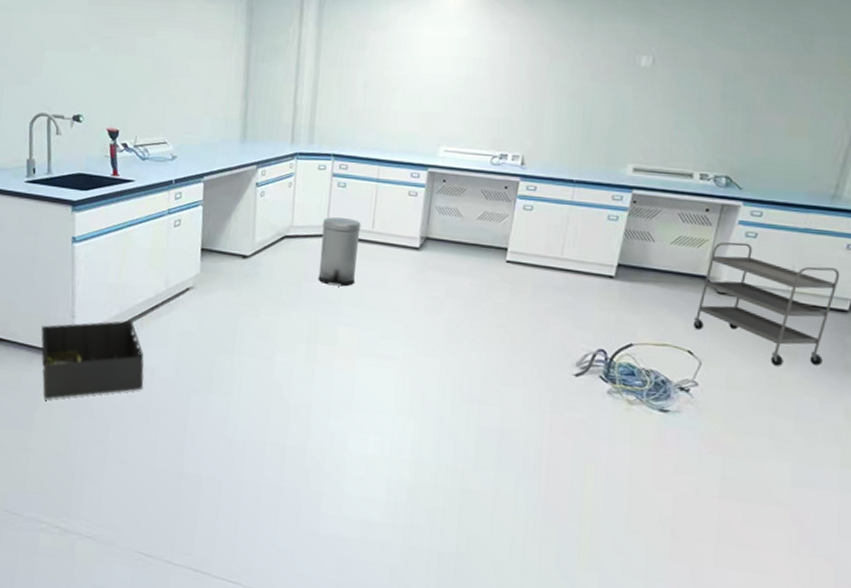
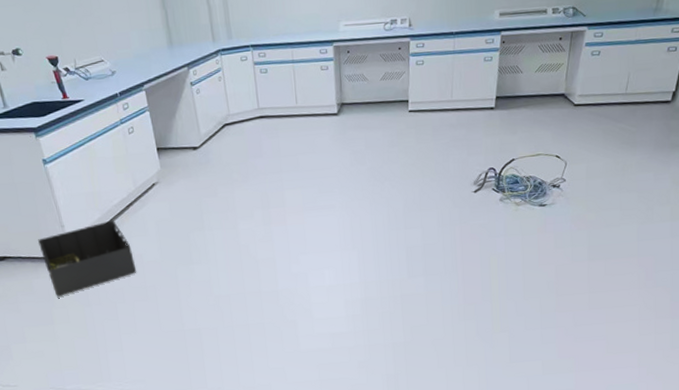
pedal bin: present [318,217,361,287] -> none [254,99,290,159]
utility cart: present [694,242,840,366] -> none [558,60,664,154]

